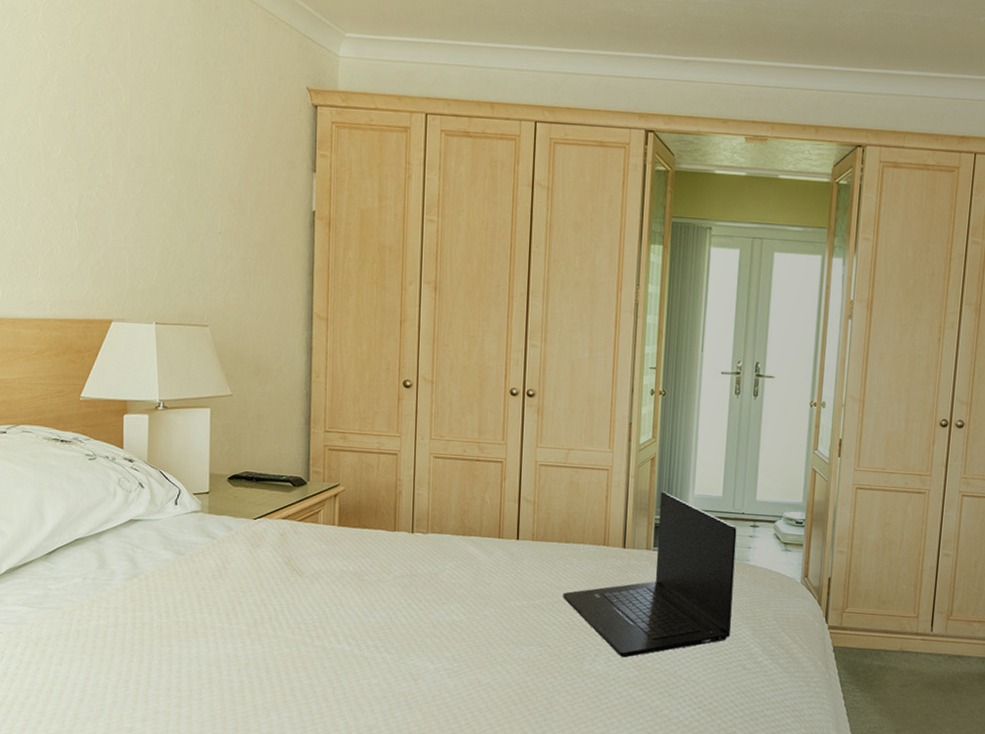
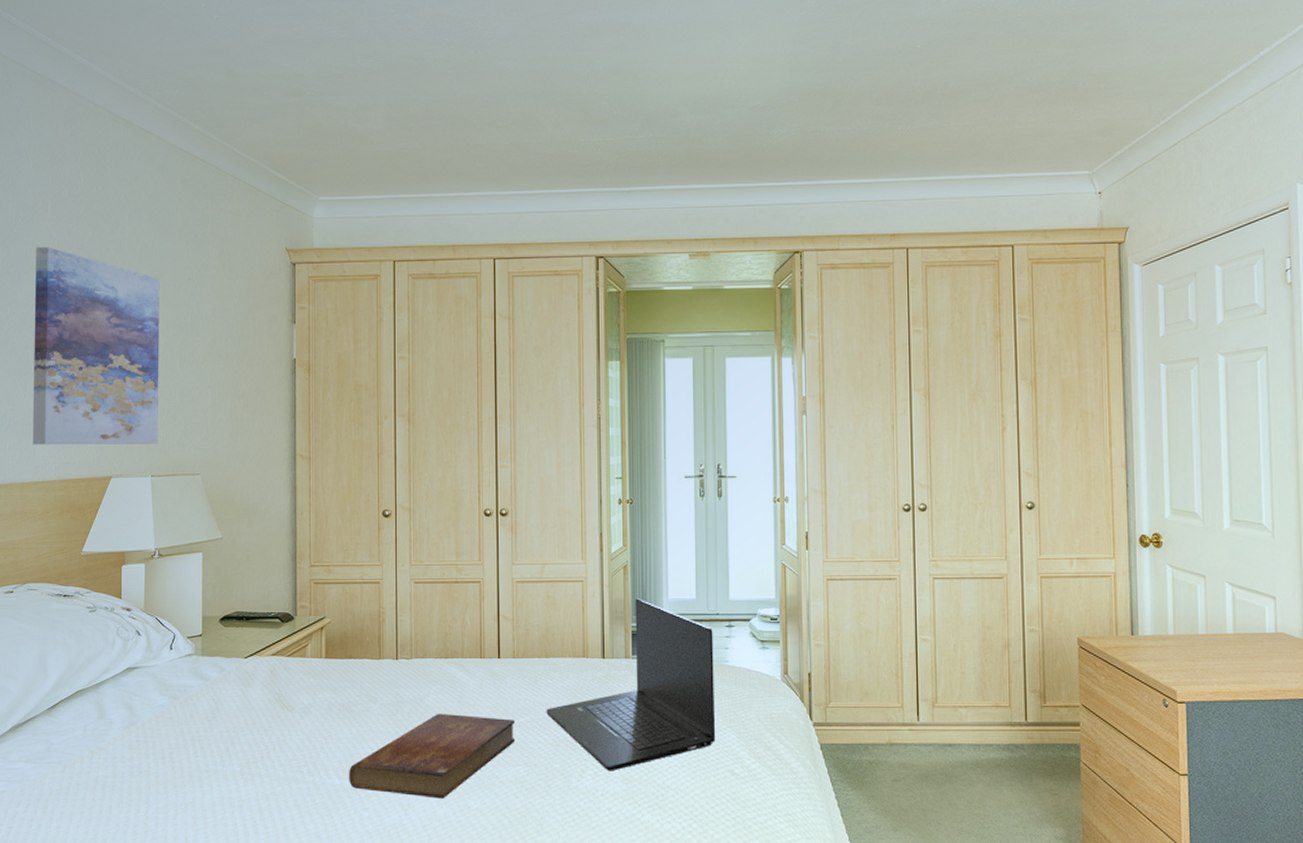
wall art: none [24,58,166,289] -> present [32,246,159,445]
bible: none [359,588,531,672] -> present [349,713,516,799]

